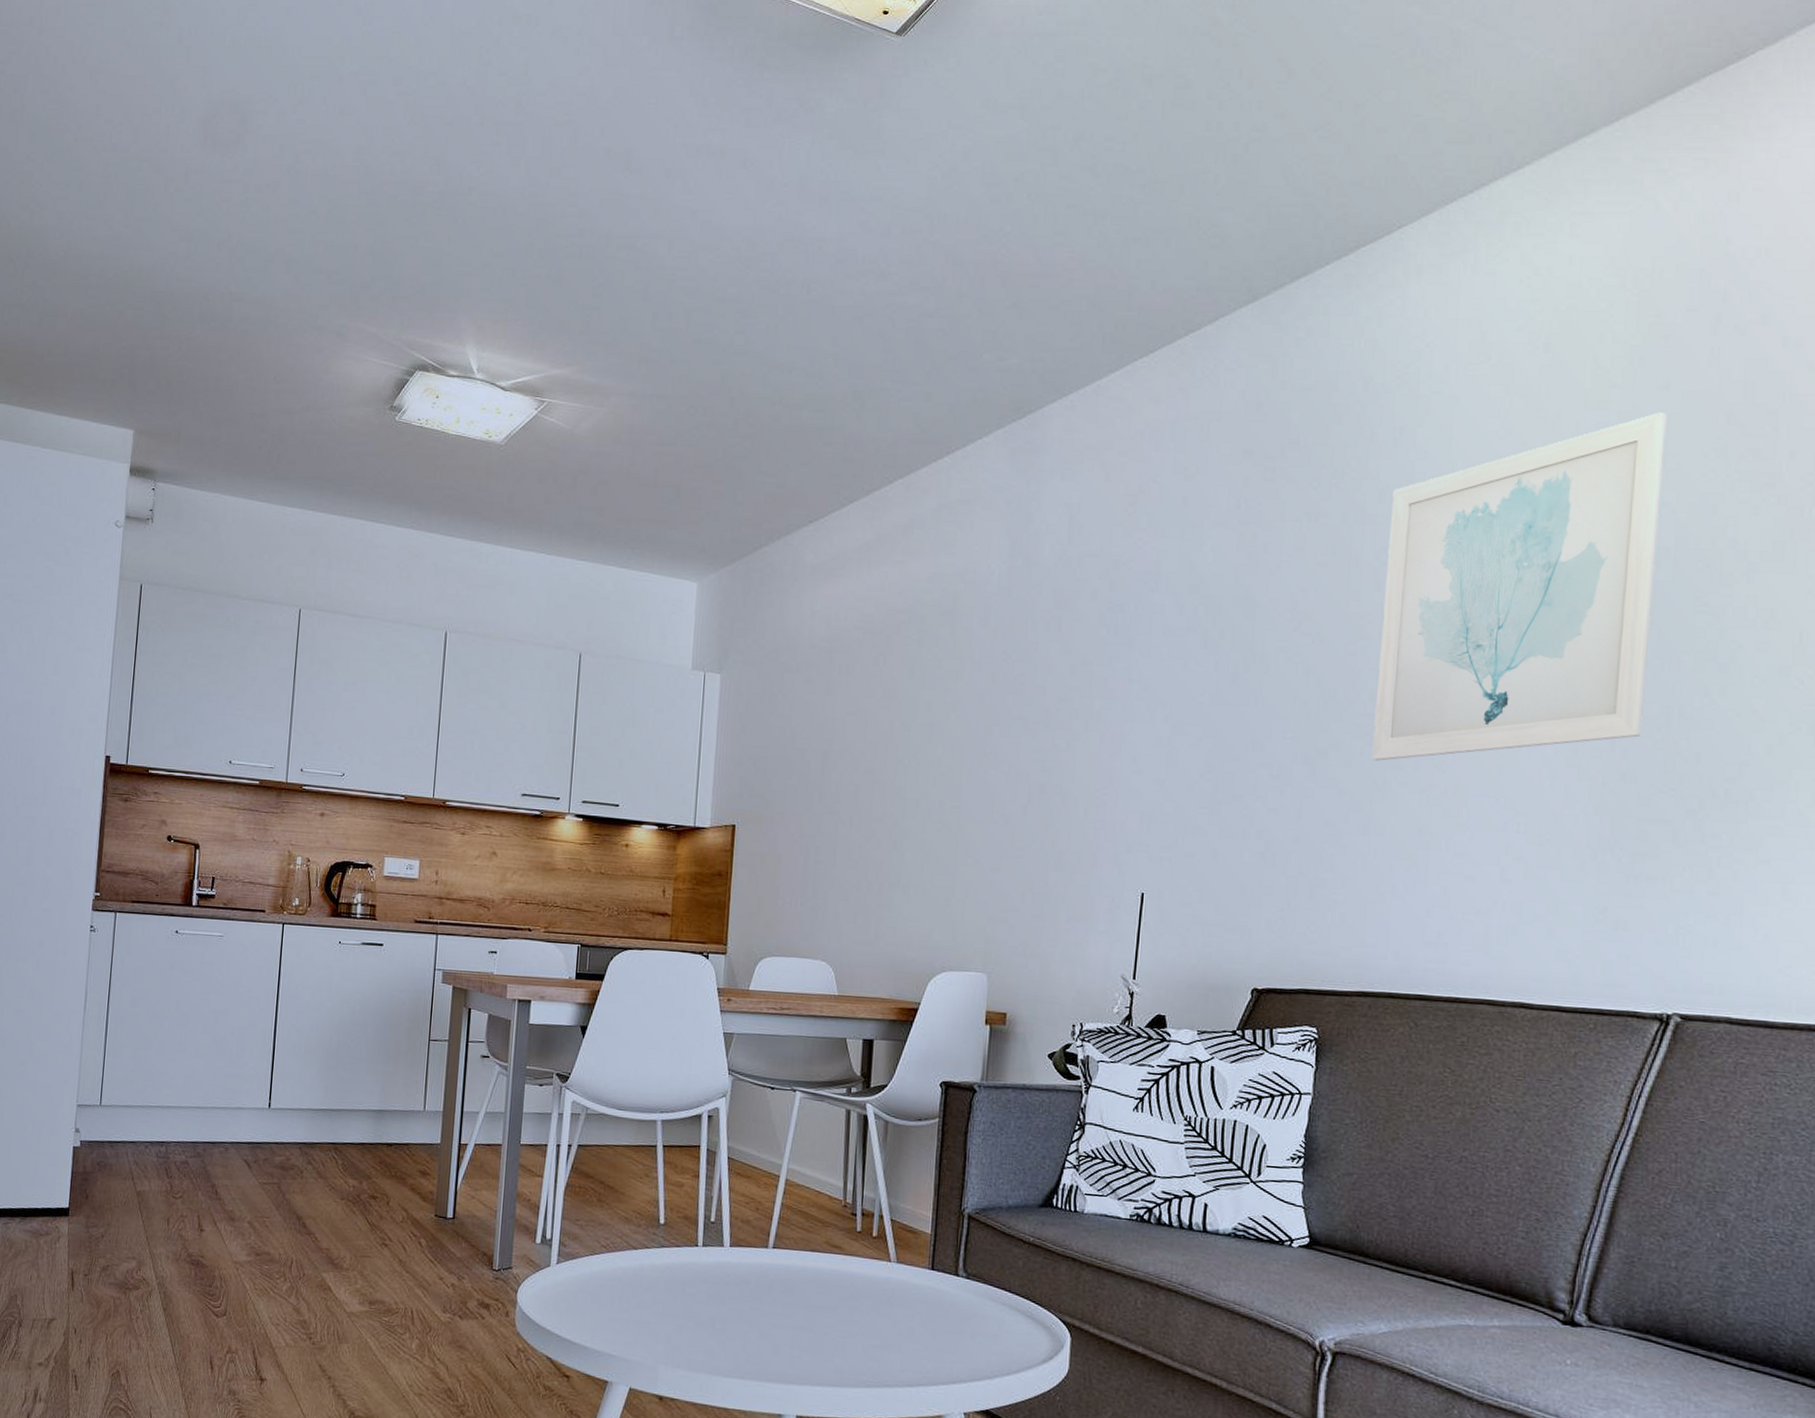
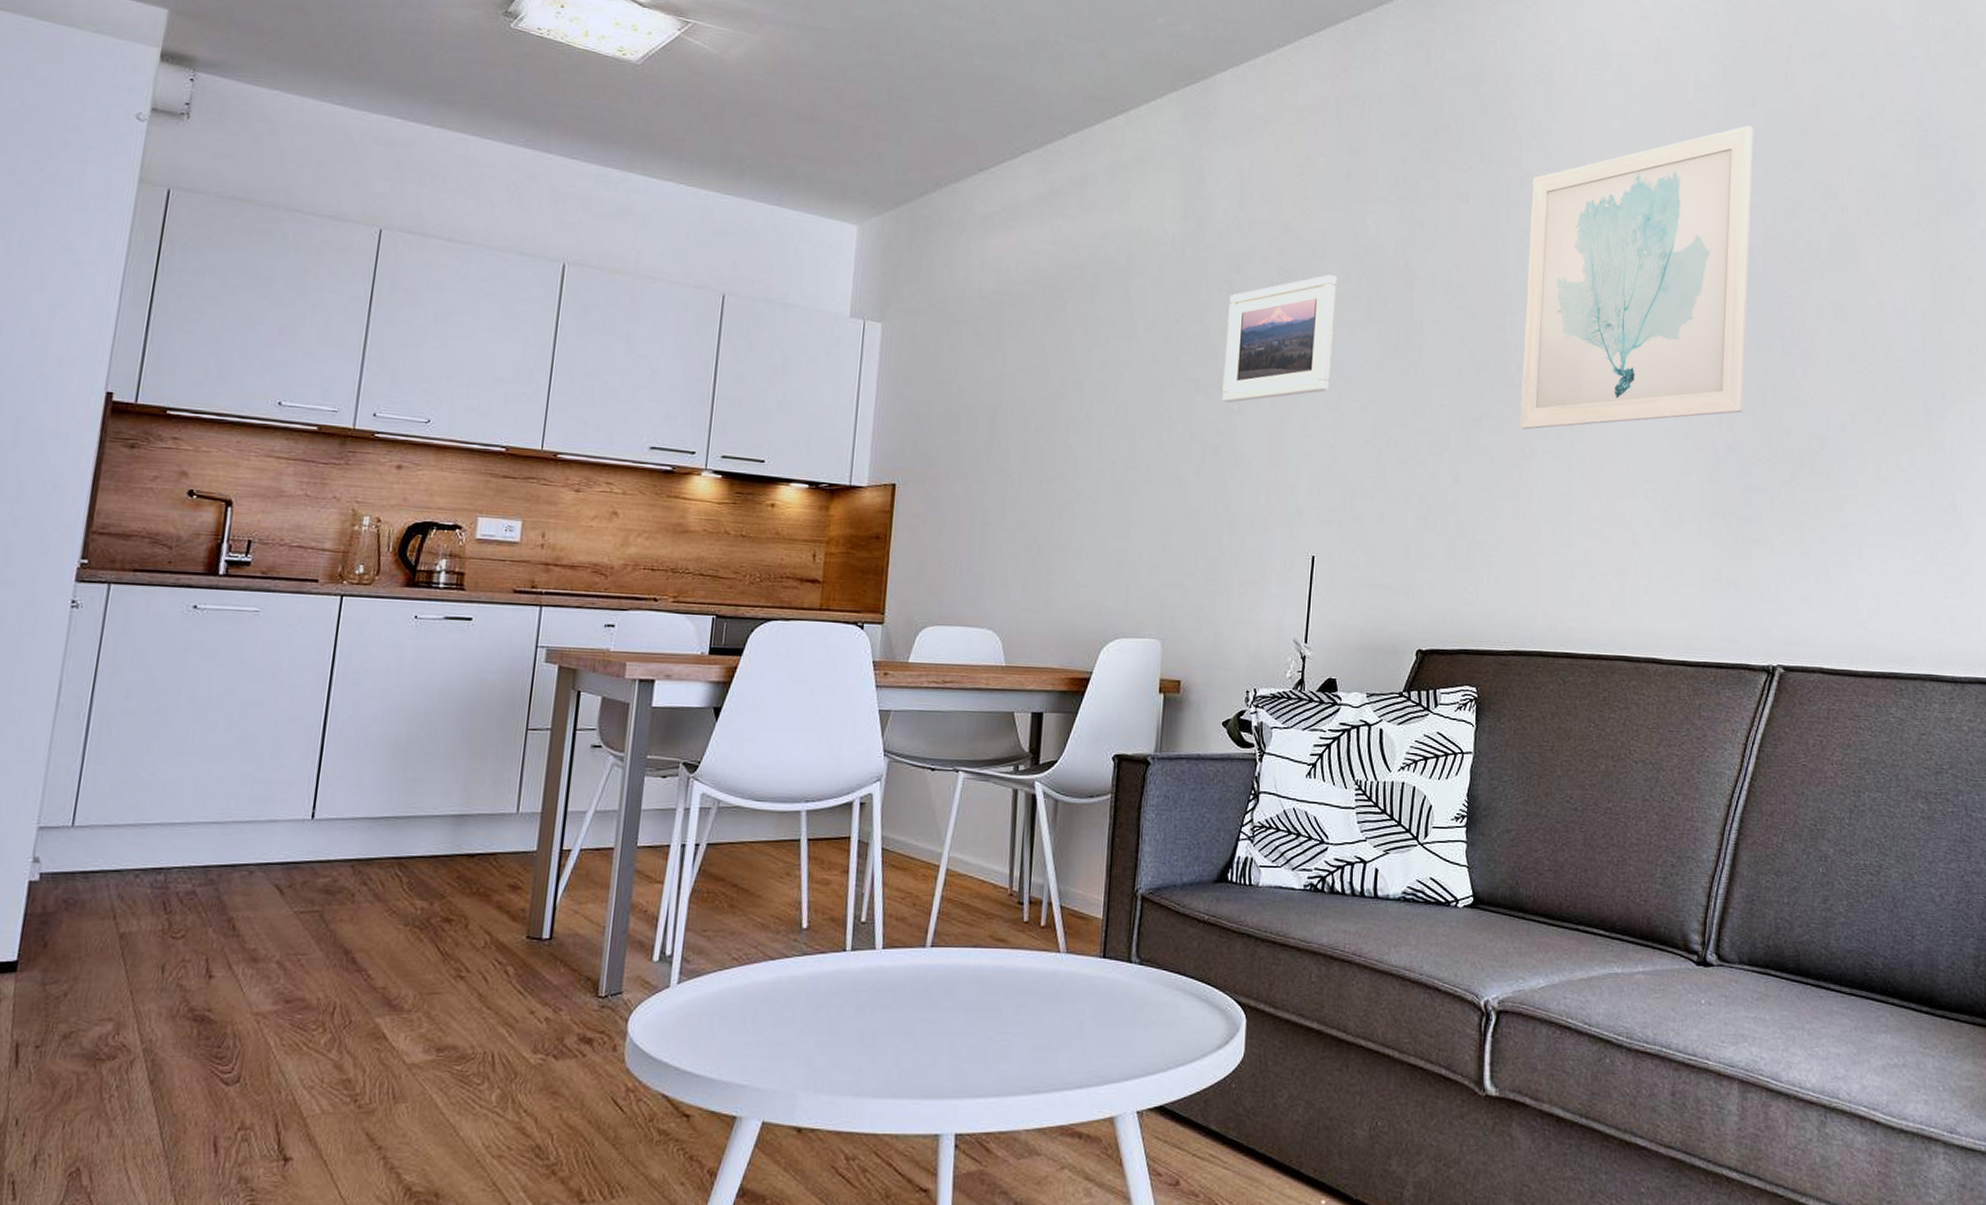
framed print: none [1049,606,1171,741] -> present [1222,275,1338,403]

